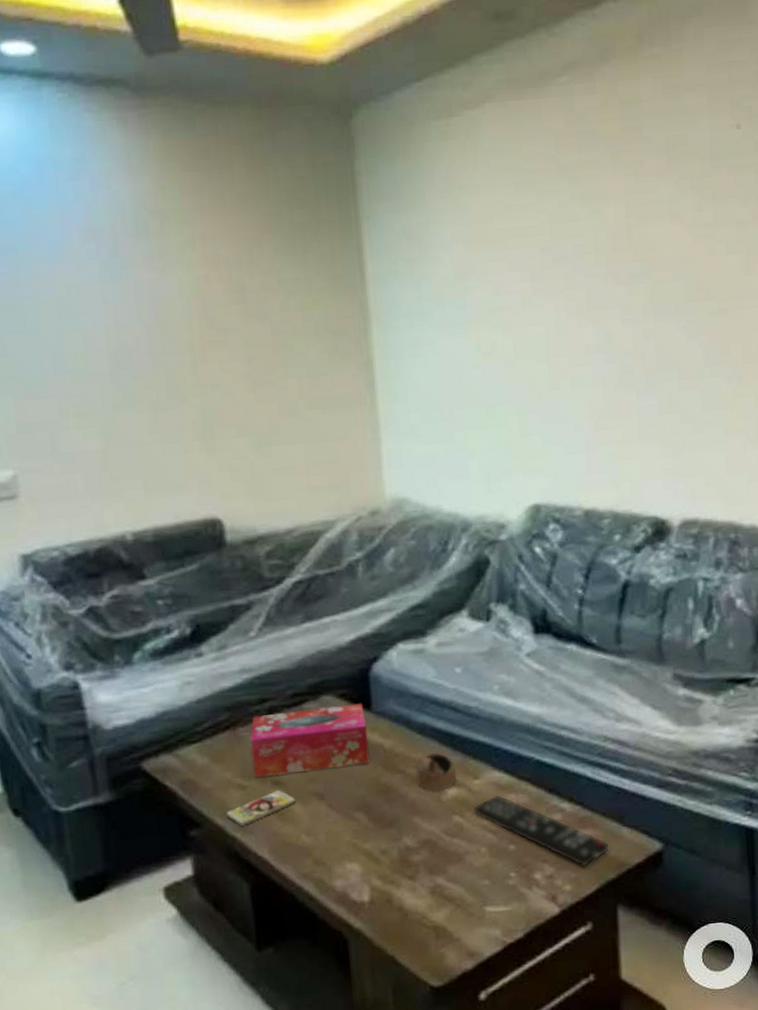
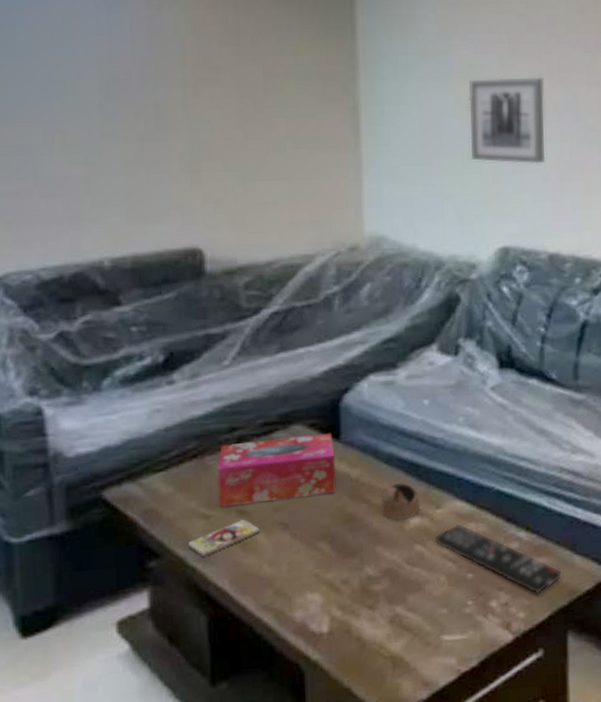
wall art: none [490,316,577,413] -> present [469,77,546,164]

